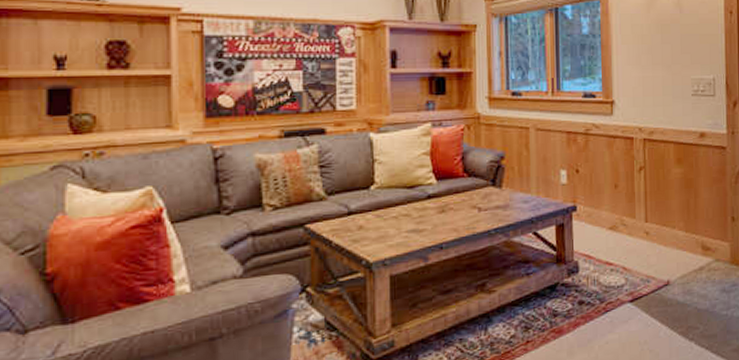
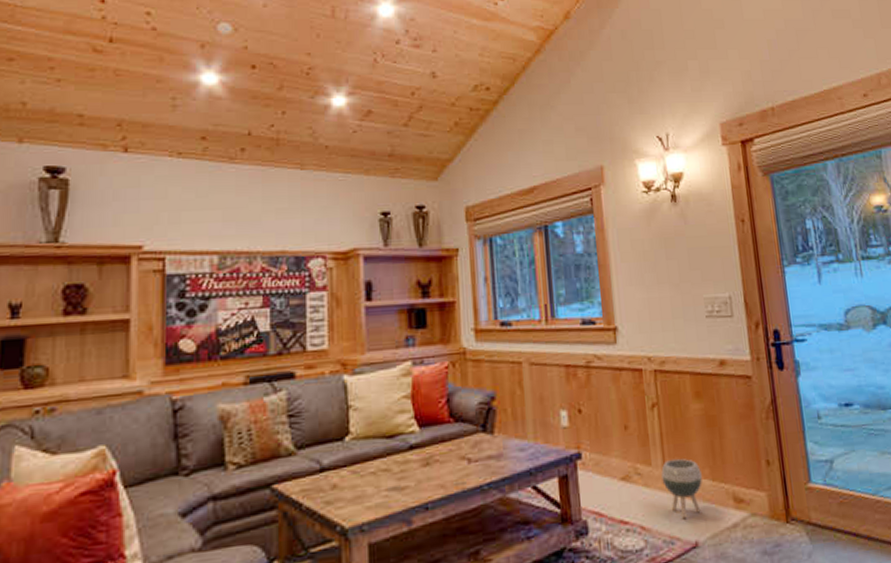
planter: none [643,213,677,263] -> present [661,458,702,520]

